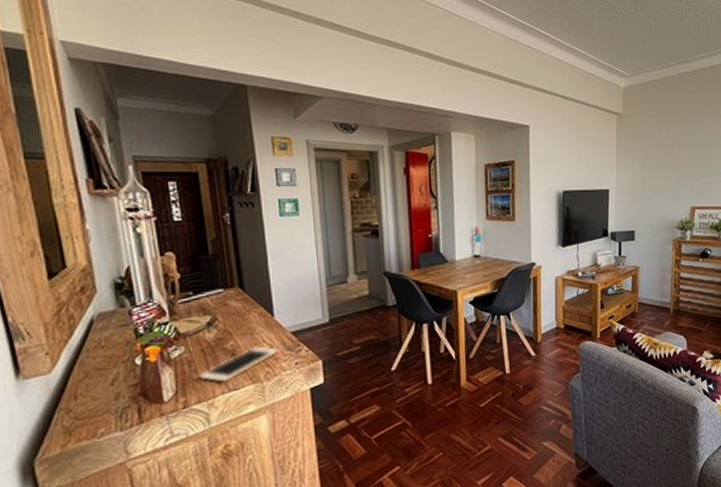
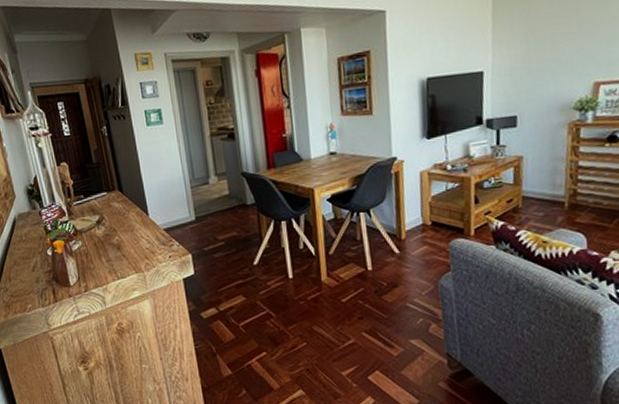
cell phone: present [198,346,280,383] -> none [94,241,156,271]

